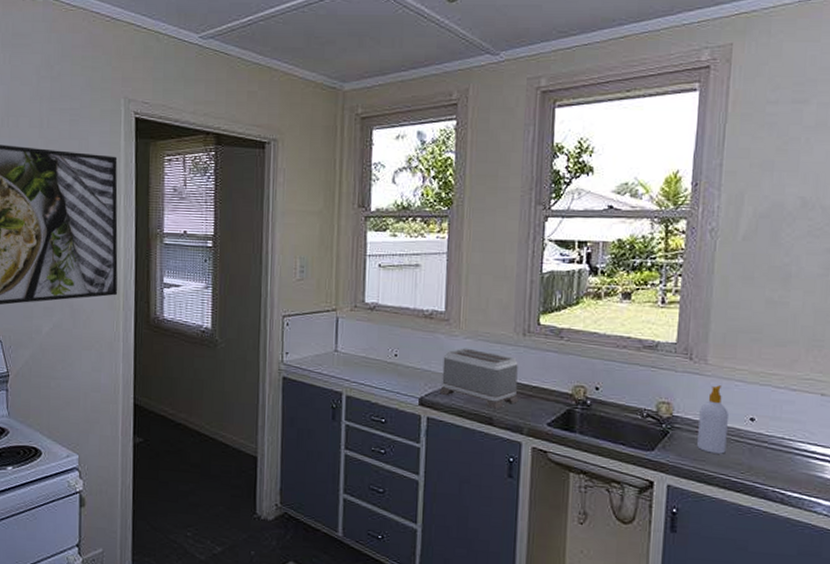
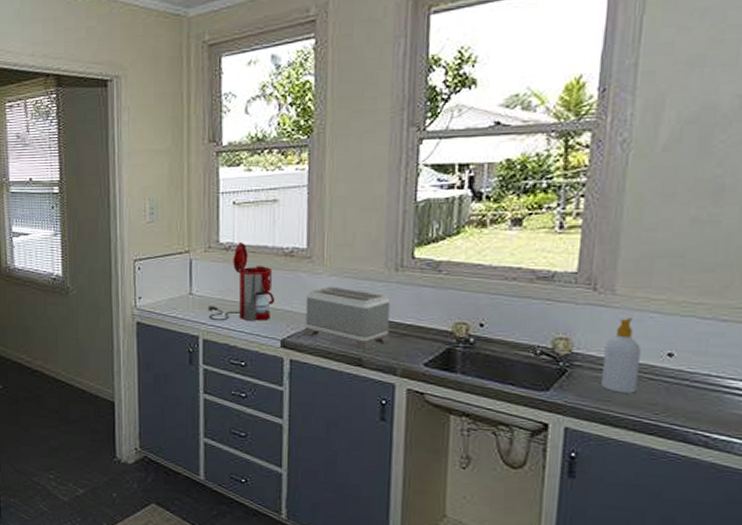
coffee maker: none [351,302,415,380] -> present [207,241,275,321]

